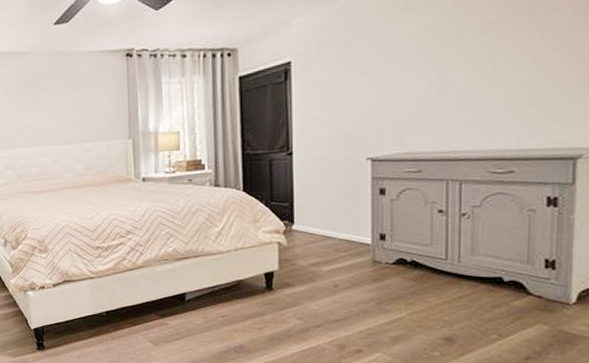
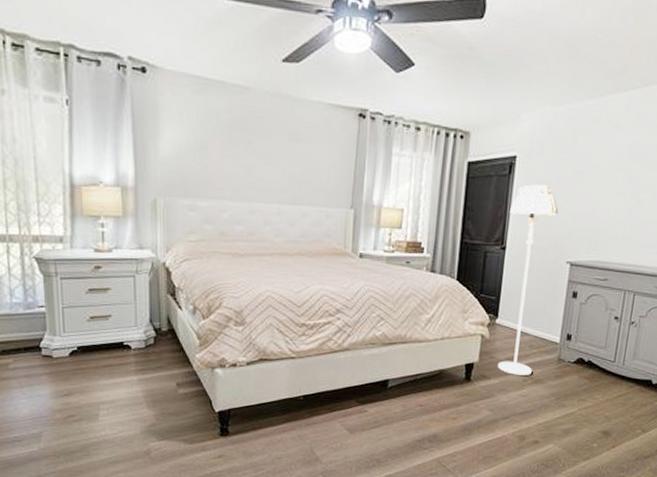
floor lamp: none [292,84,348,281] -> present [497,184,559,375]

